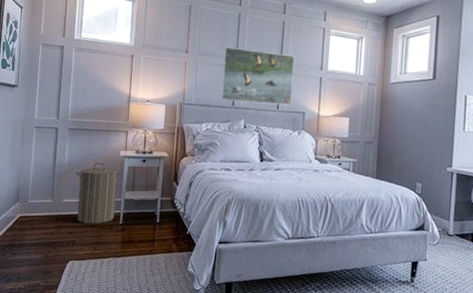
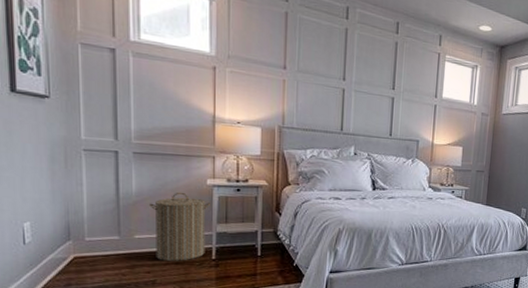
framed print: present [221,46,295,106] -> none [328,65,408,133]

